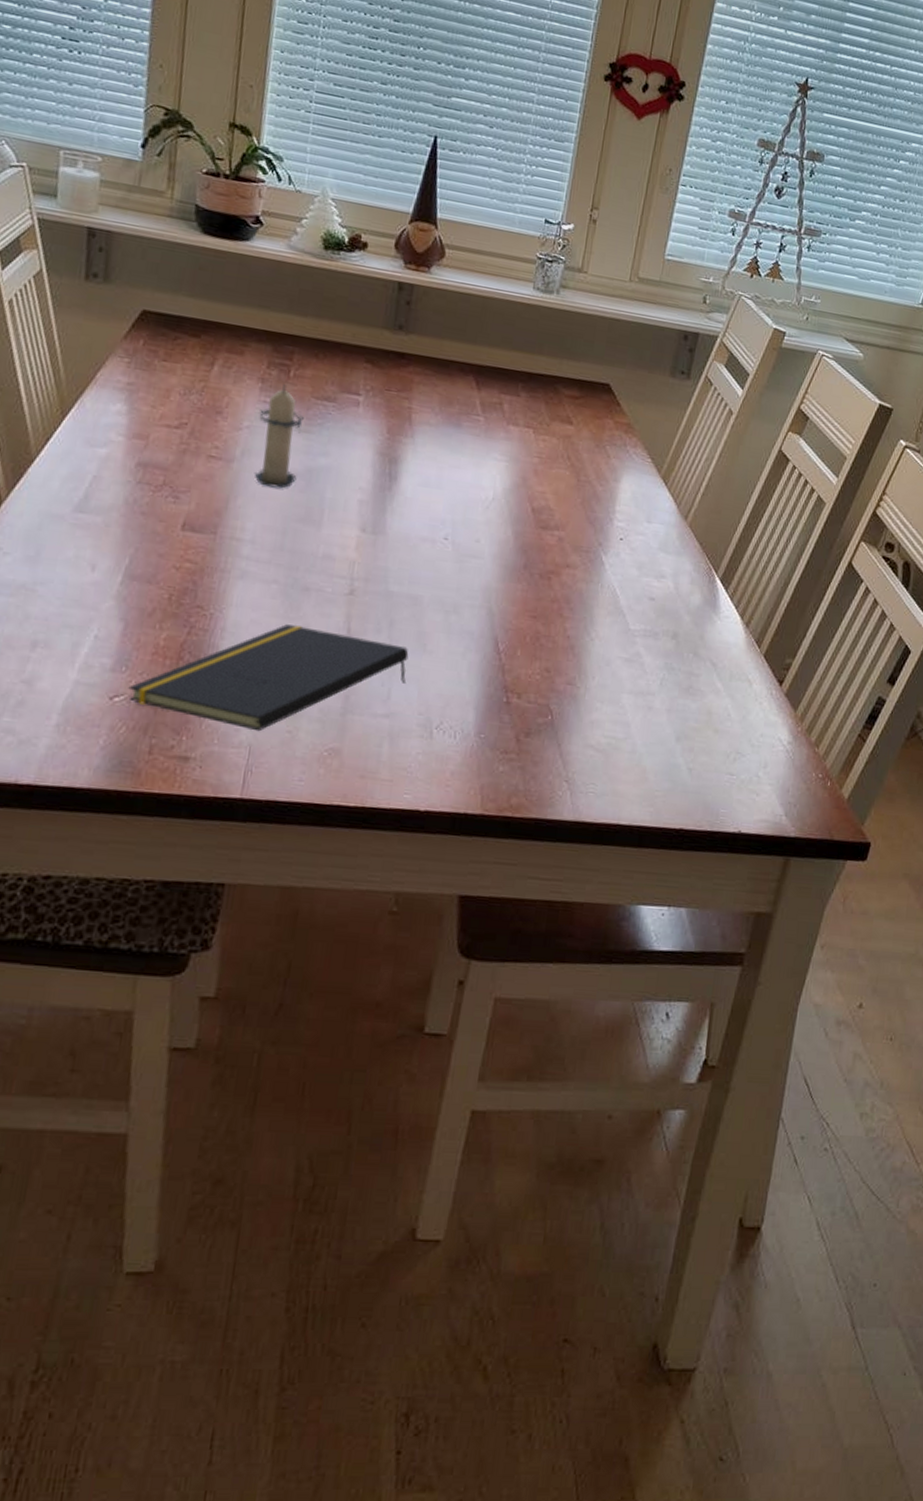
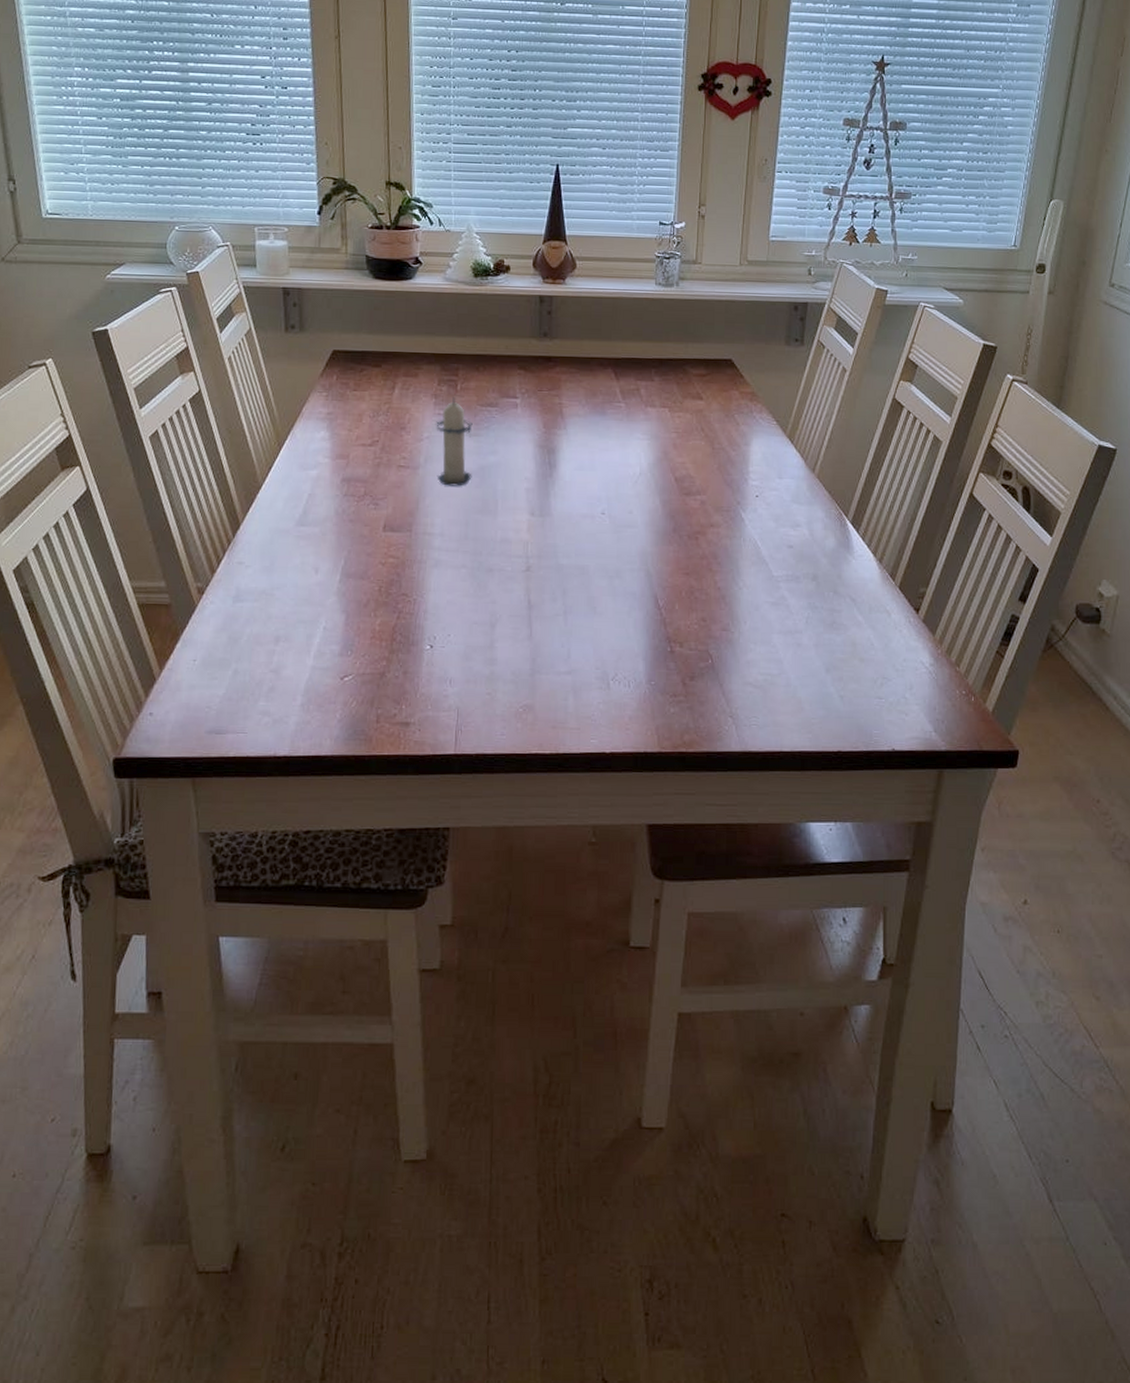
notepad: present [128,624,409,732] -> none [354,602,583,696]

